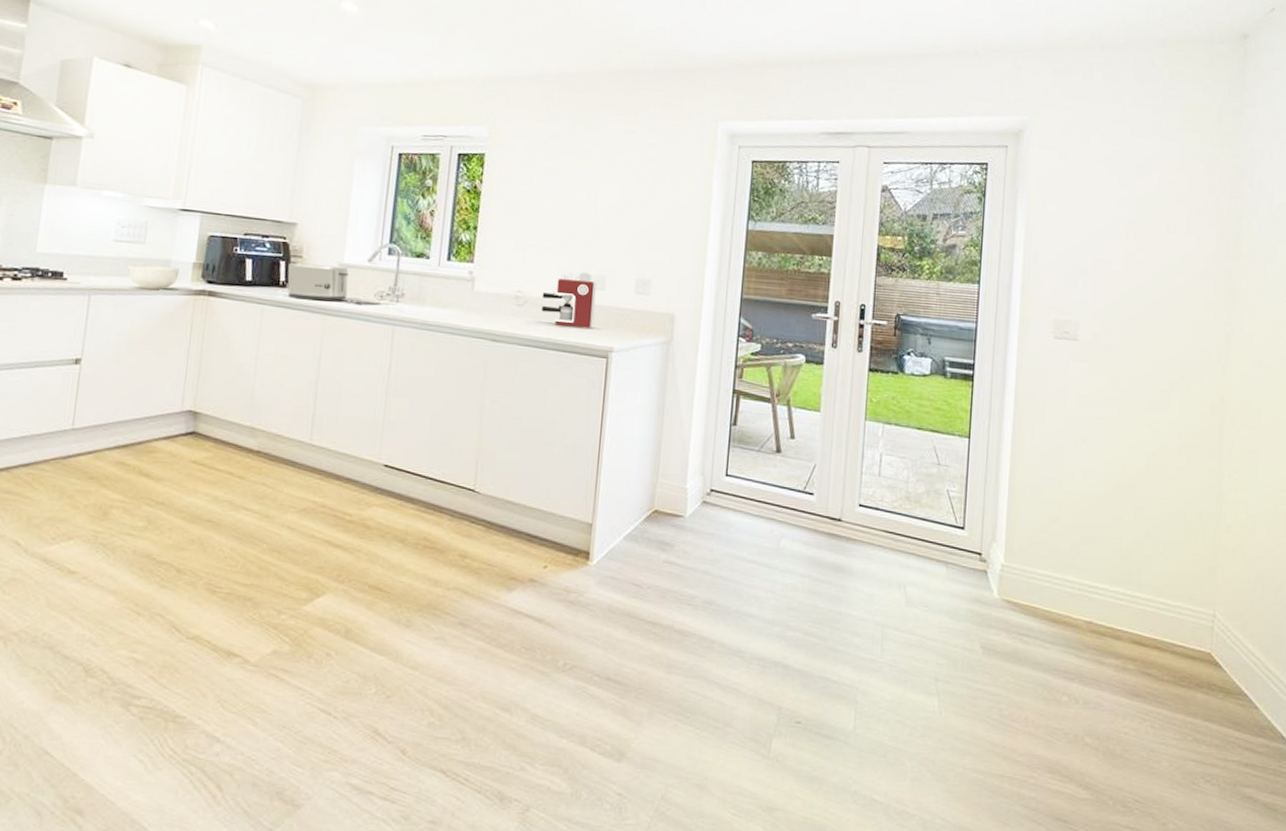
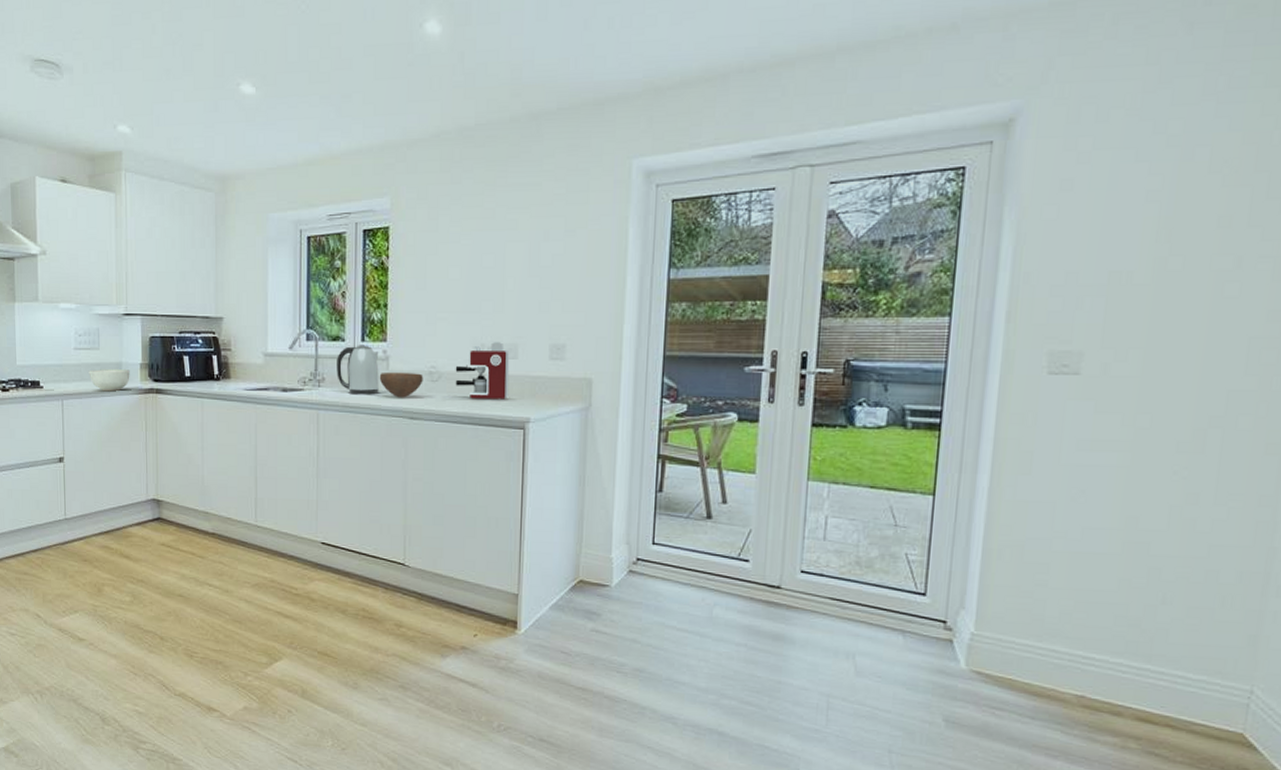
toaster: present [287,262,349,302] -> none [220,355,273,391]
kettle: none [417,263,465,315] -> present [337,345,379,395]
bowl: none [462,292,509,320] -> present [379,371,423,398]

